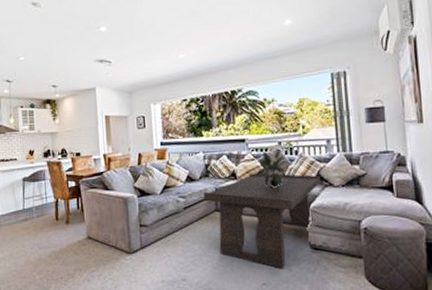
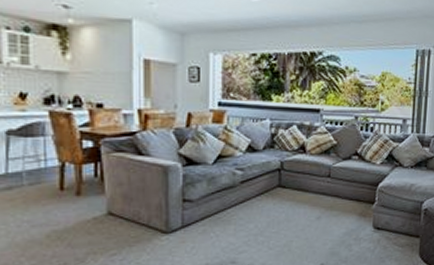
coffee table: present [203,173,321,269] -> none [265,148,392,249]
potted plant: present [259,149,290,188] -> none [332,124,364,165]

